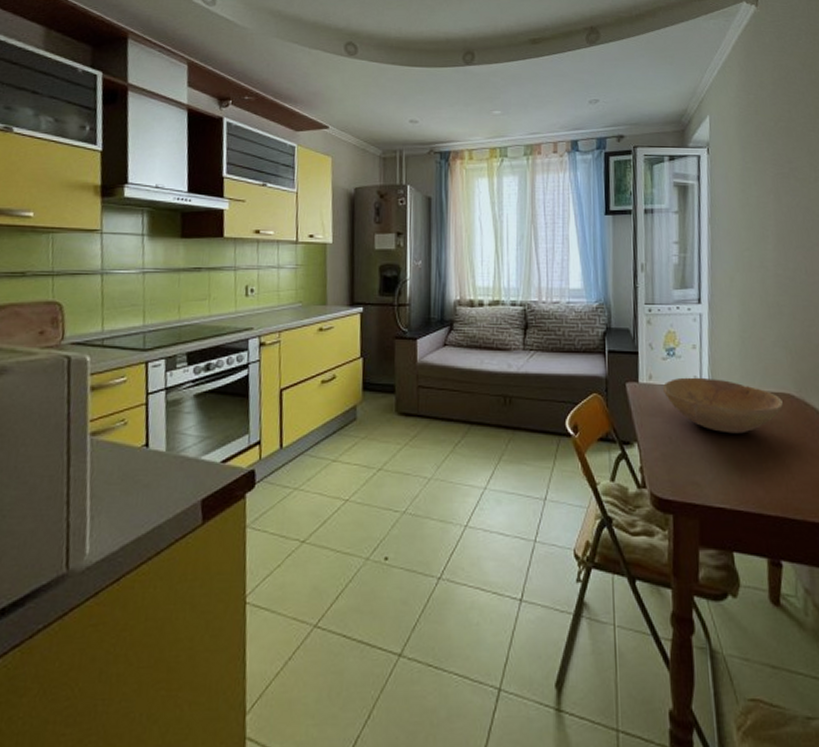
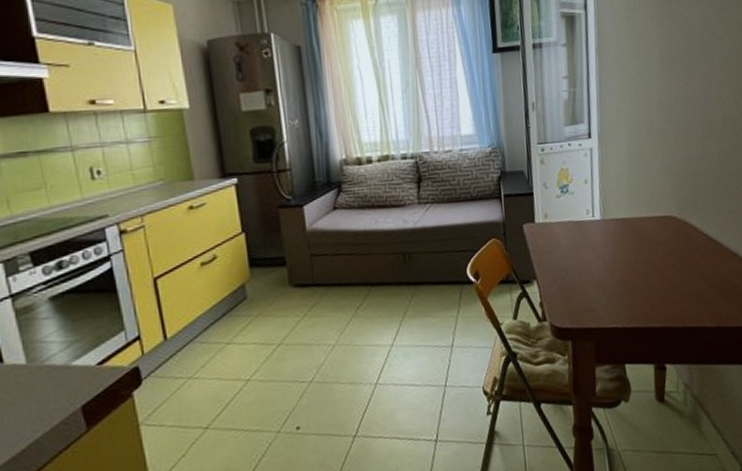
bowl: present [662,377,784,434] -> none [557,210,667,260]

